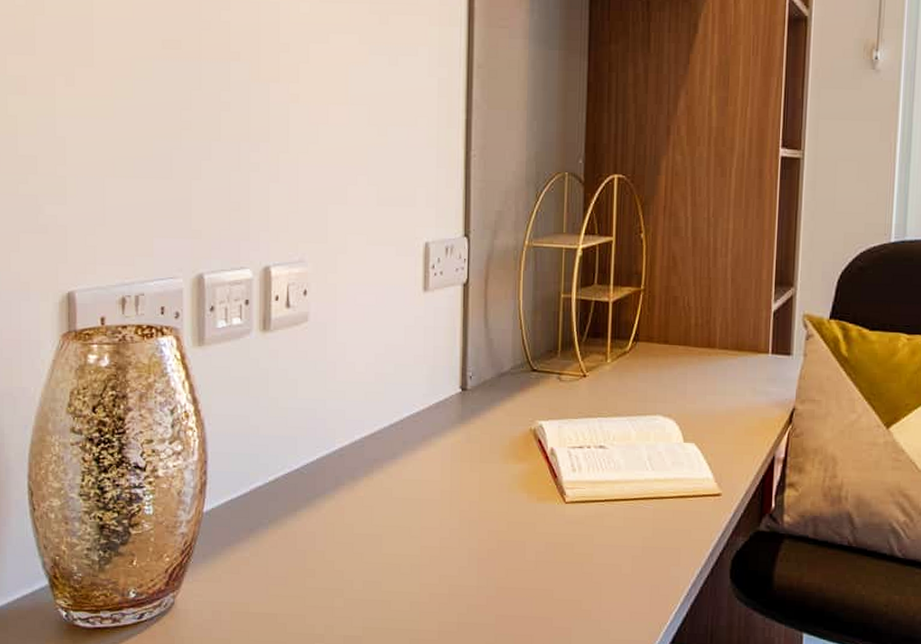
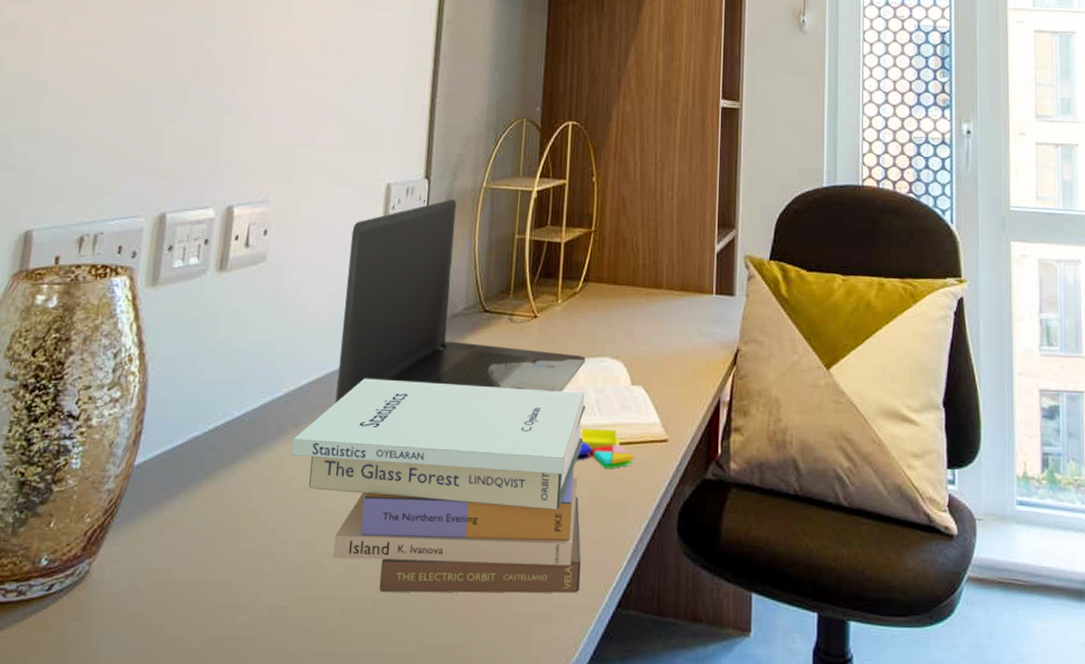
books: none [350,434,638,630] -> present [291,378,586,594]
laptop computer: none [389,257,637,457] -> present [335,198,586,403]
sticky notes: none [630,483,687,520] -> present [577,429,634,468]

